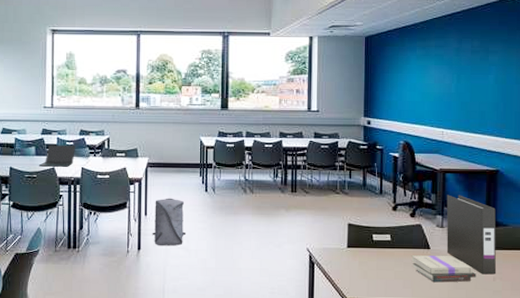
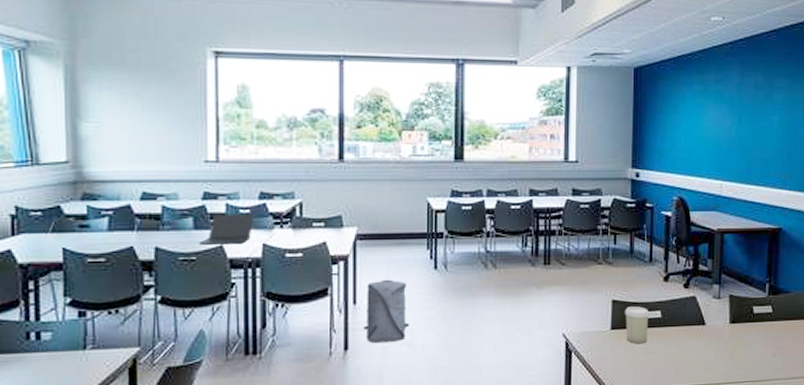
cup: none [359,230,380,261] -> present [625,306,650,344]
books: present [411,255,476,283] -> none [684,330,755,364]
binder: present [446,194,497,275] -> none [723,259,777,351]

